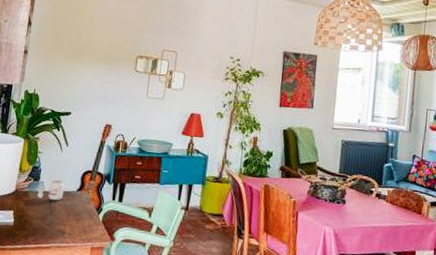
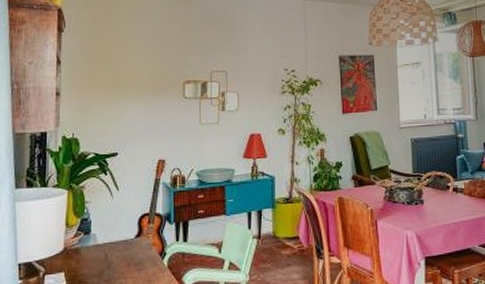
candle: present [37,178,64,201] -> none [90,227,120,253]

